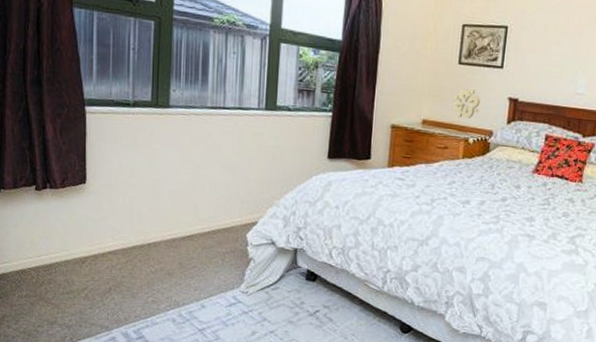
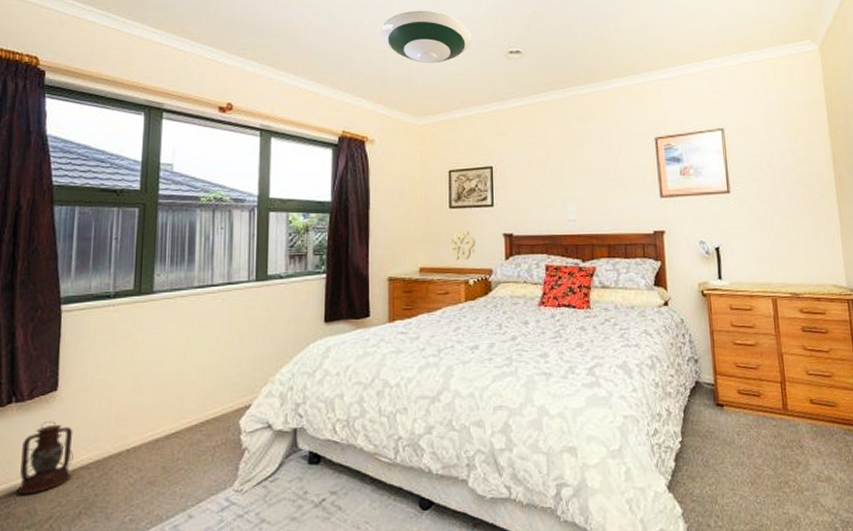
lantern: none [56,209,103,268] -> present [16,421,74,495]

